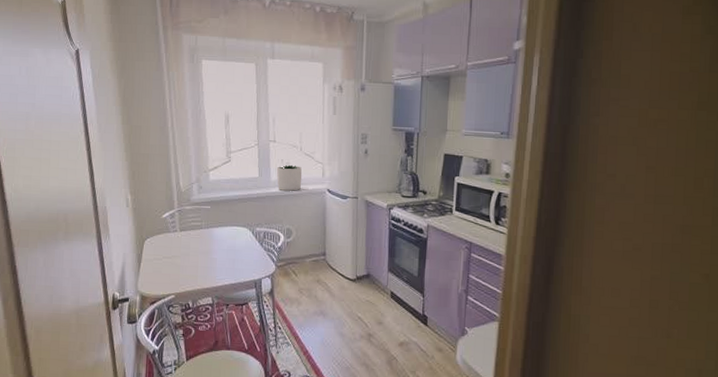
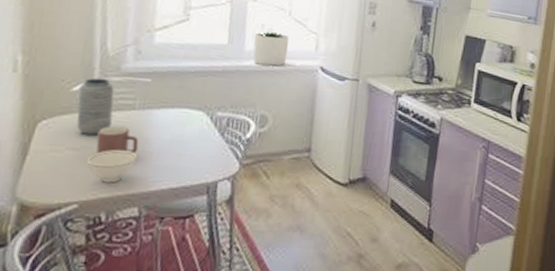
vase: none [166,207,189,248] -> present [76,77,115,135]
bowl: none [177,257,208,281] -> present [87,149,138,183]
mug: none [180,240,207,261] -> present [95,125,139,154]

